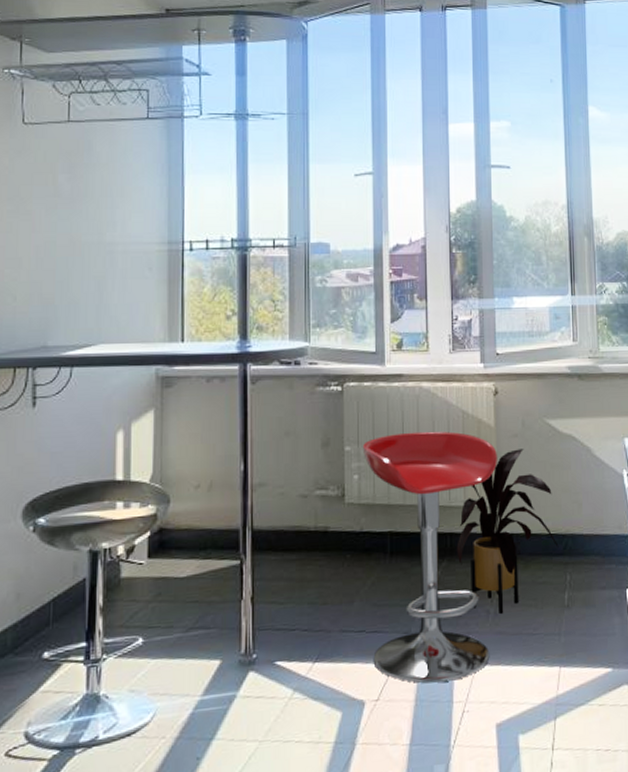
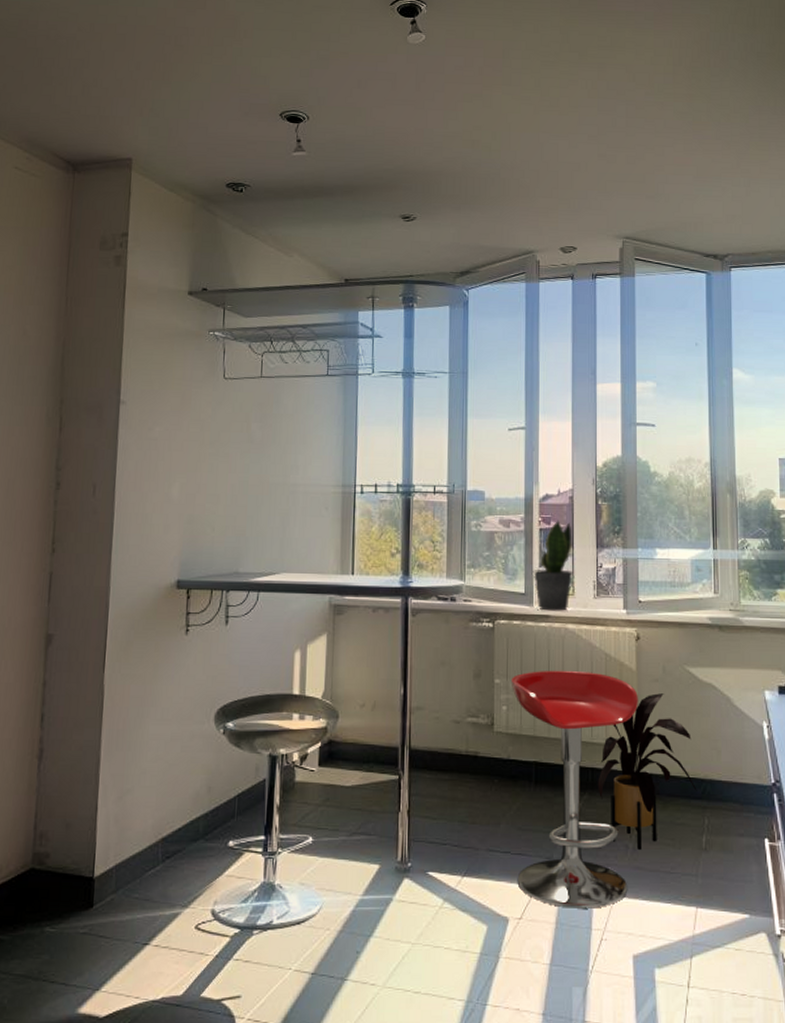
potted plant: none [384,271,427,370] -> present [532,520,574,611]

